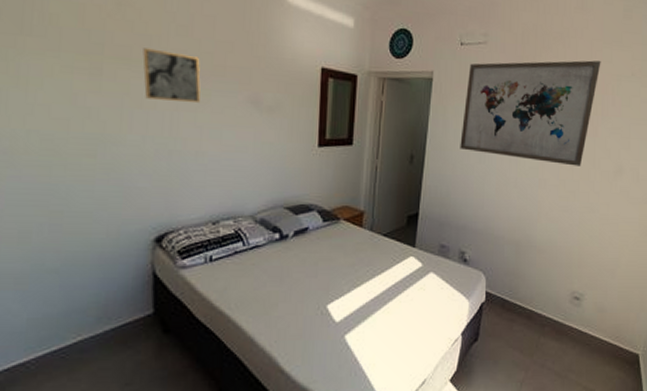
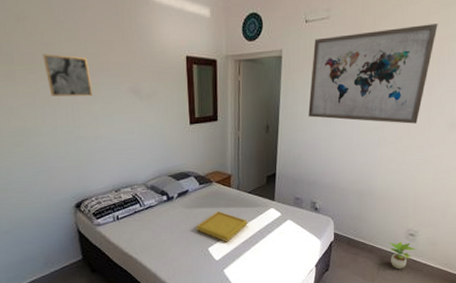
serving tray: none [313,257,380,298] -> present [196,211,248,242]
potted plant: none [549,306,582,342] -> present [388,241,416,269]

